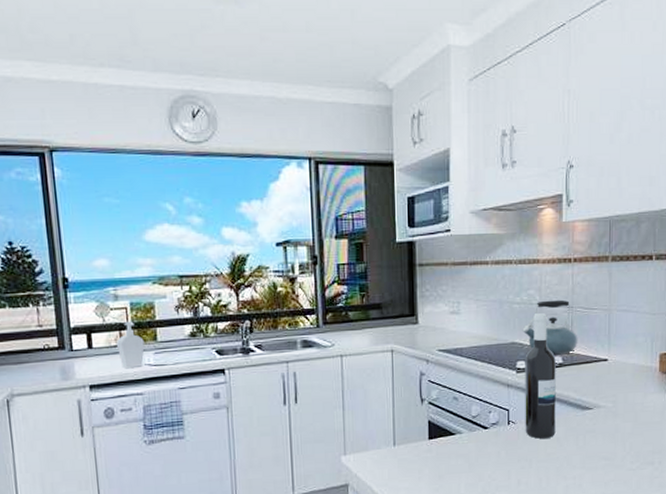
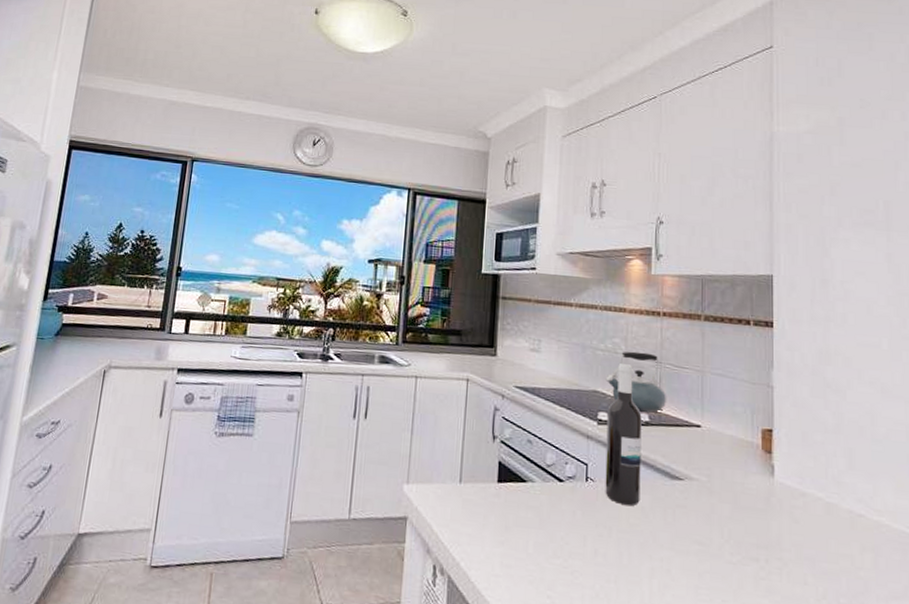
soap bottle: present [116,322,145,369] -> none [209,314,235,359]

